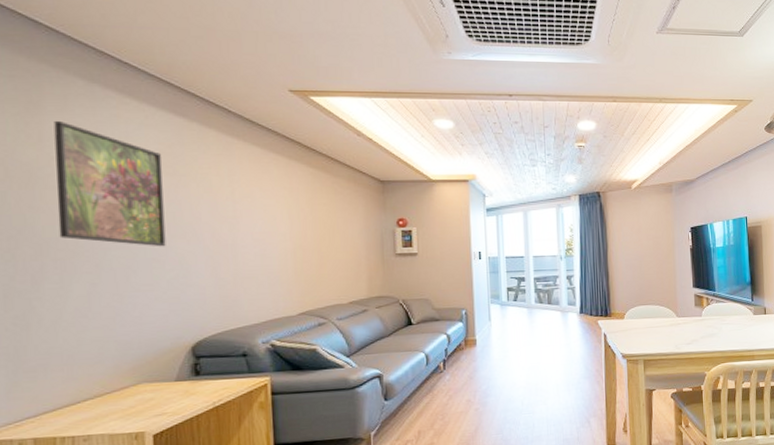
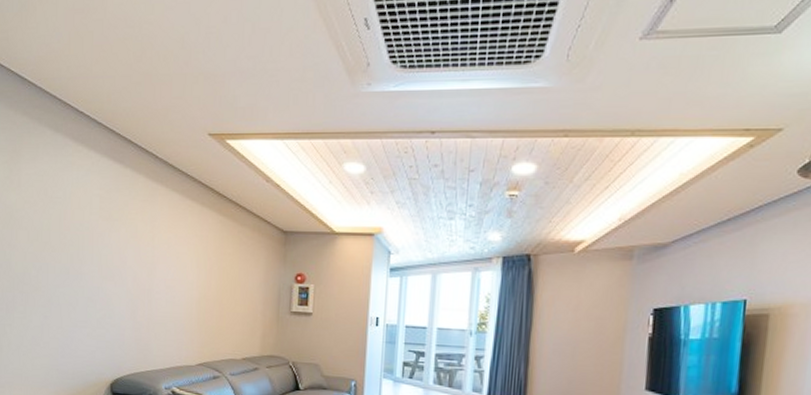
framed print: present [54,120,166,247] -> none [26,167,102,288]

